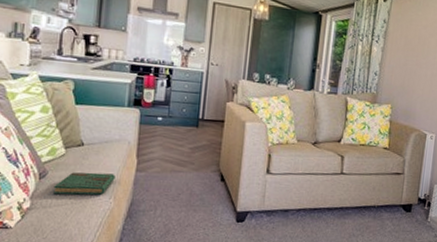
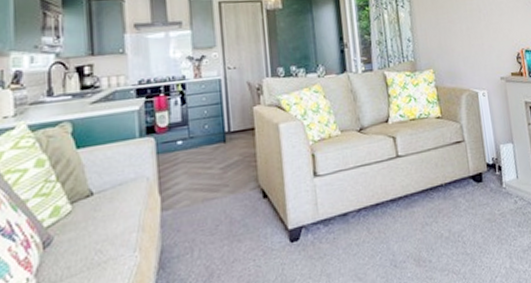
book: present [53,172,115,195] -> none [62,220,137,264]

